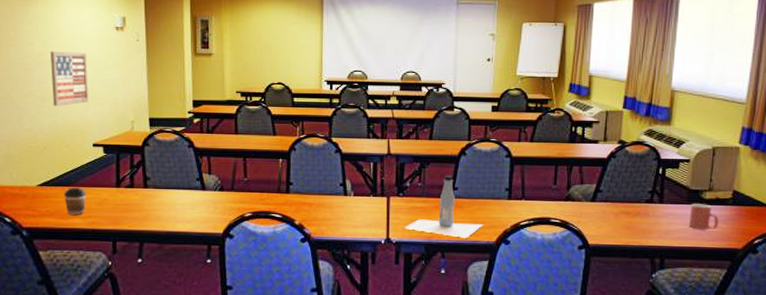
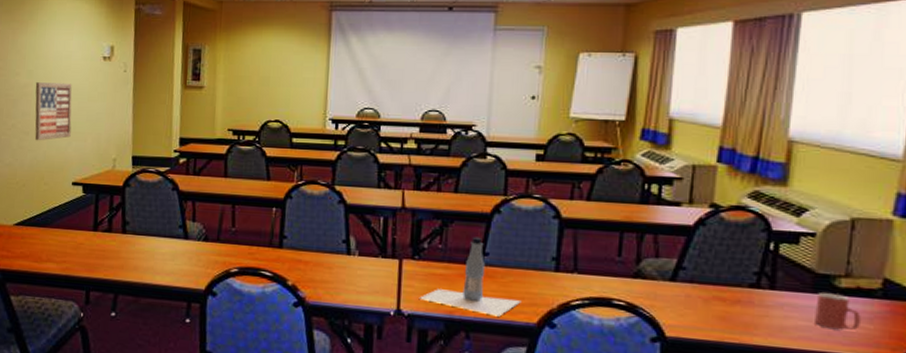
coffee cup: present [63,187,86,215] -> none [39,228,62,259]

